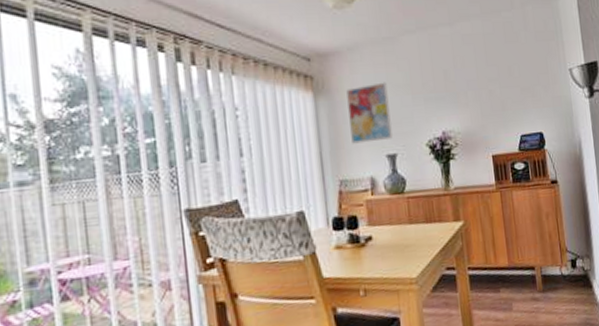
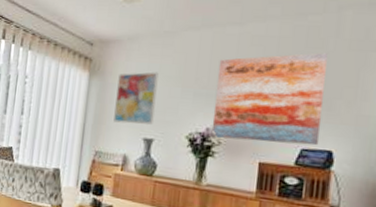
wall art: none [439,45,532,139] -> present [211,53,329,146]

